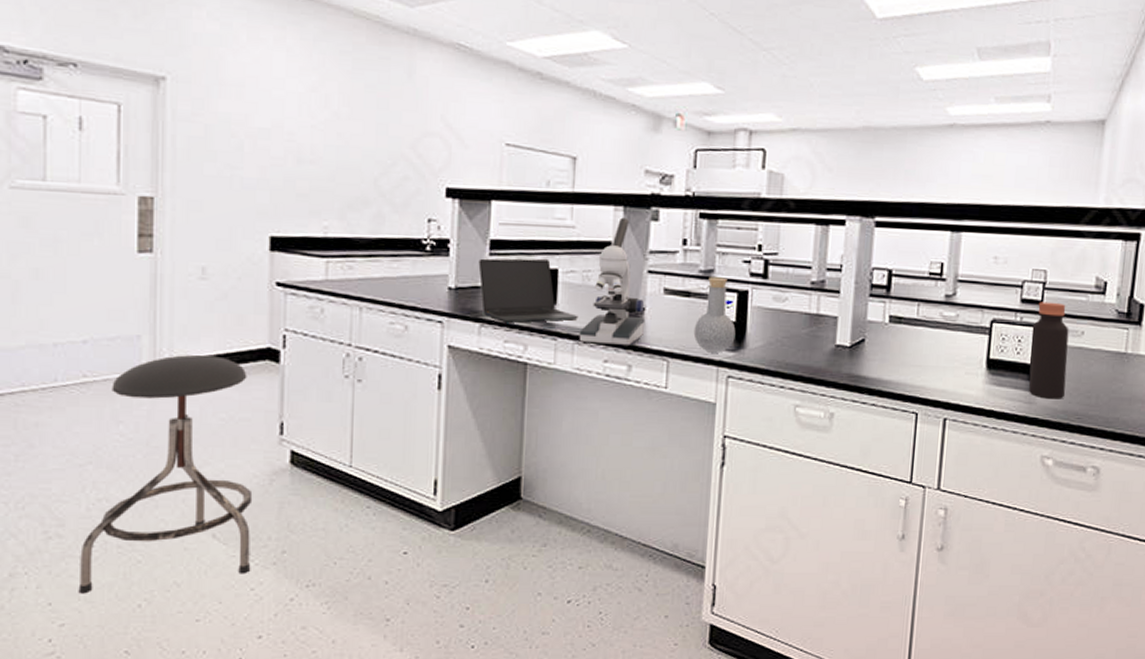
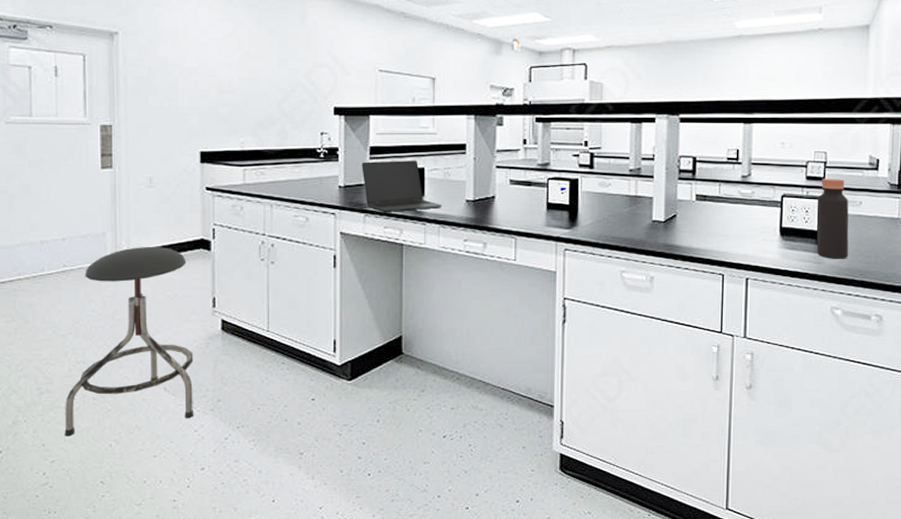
microscope: present [579,217,646,348] -> none [443,124,496,229]
flask: present [693,277,736,353] -> none [535,169,570,230]

